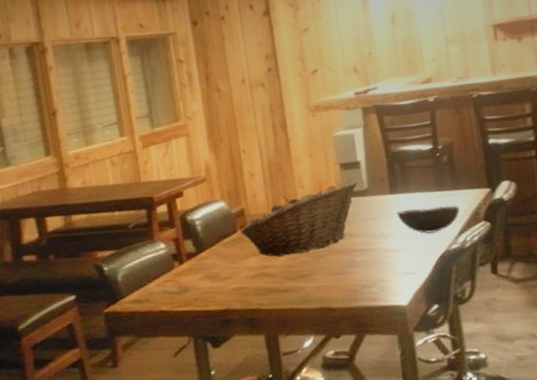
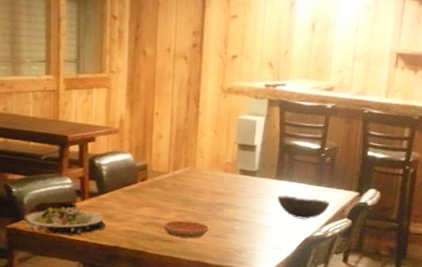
salad plate: none [118,268,212,311] -> present [23,201,106,236]
fruit basket: present [240,179,359,257] -> none [140,159,251,214]
saucer: none [274,262,327,285] -> present [163,220,209,239]

